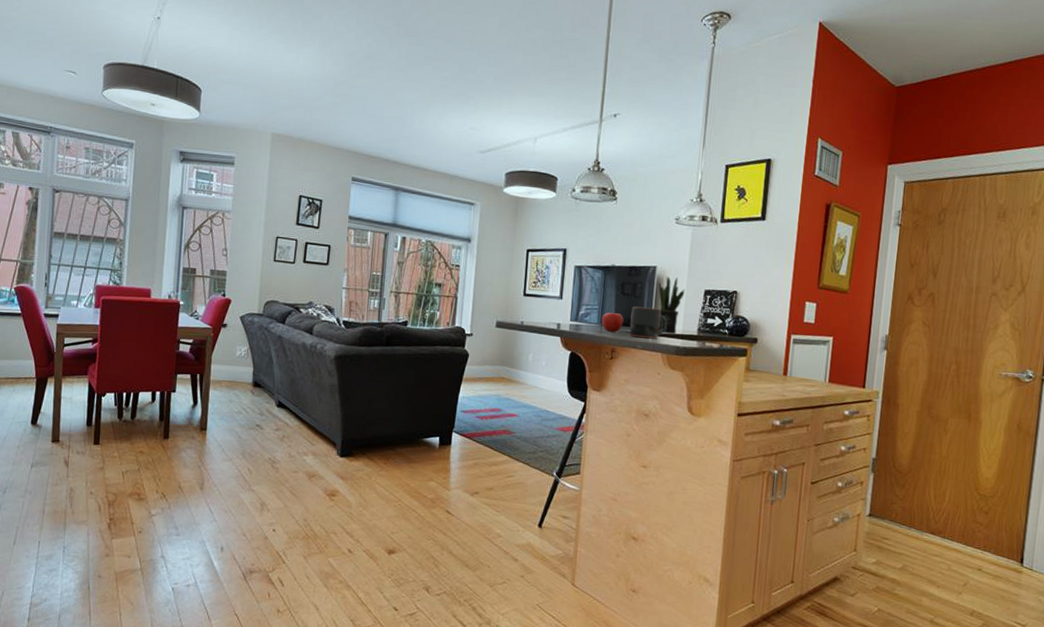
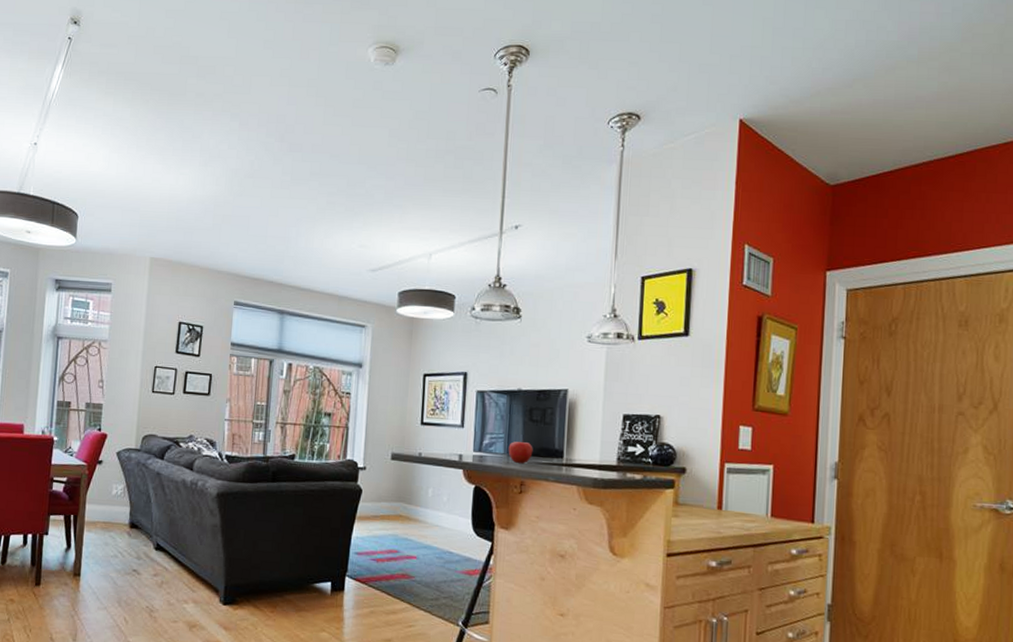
mug: present [629,306,666,339] -> none [540,434,581,471]
potted plant: present [657,276,685,334] -> none [570,400,601,465]

